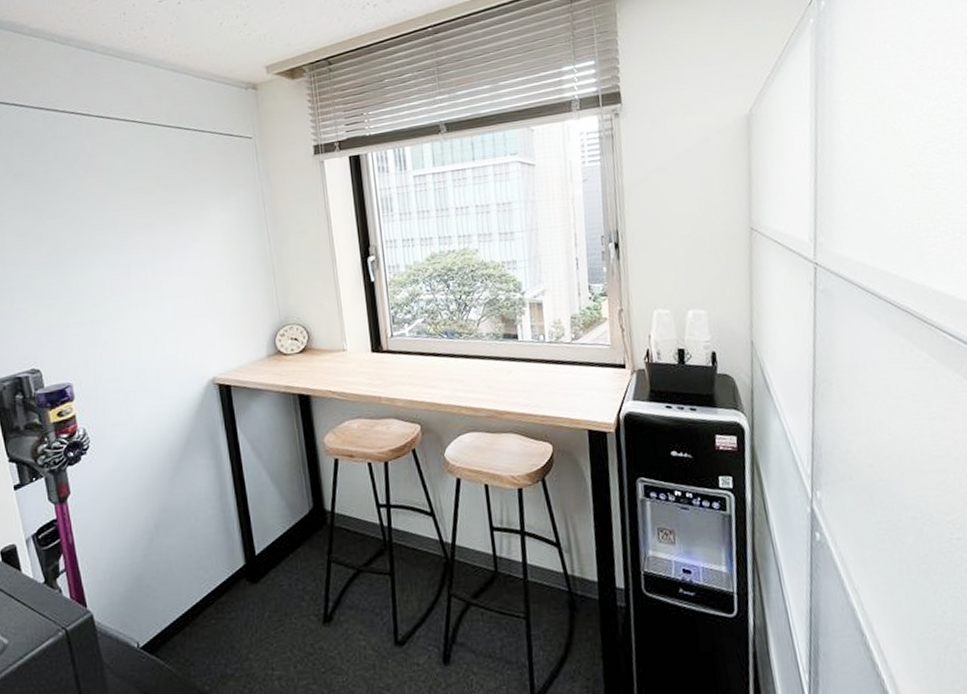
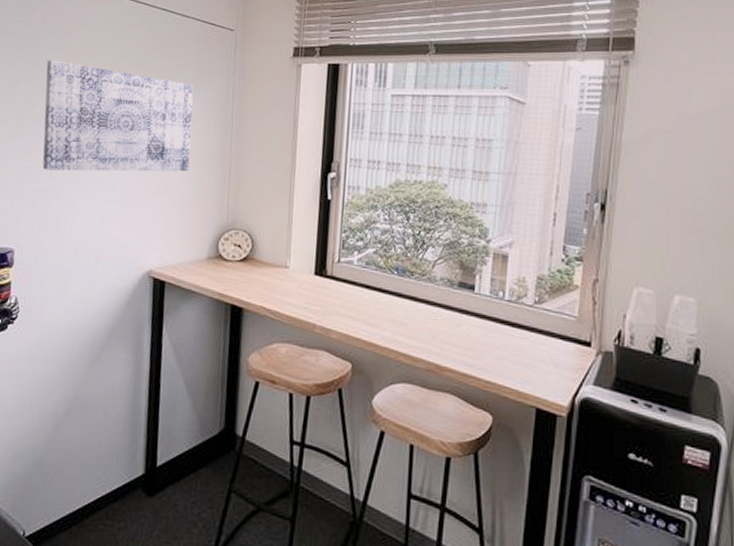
wall art: none [68,193,233,302] -> present [42,60,194,172]

